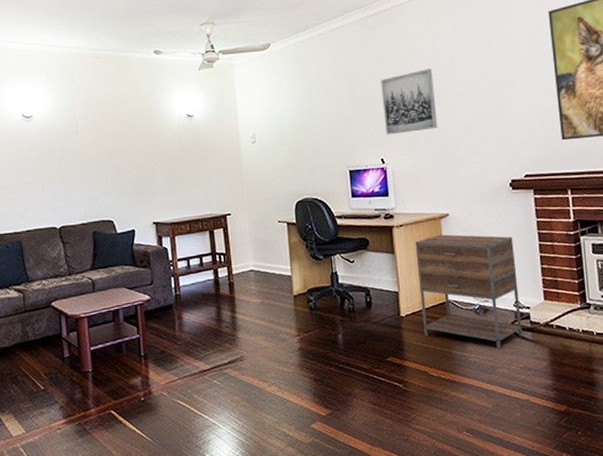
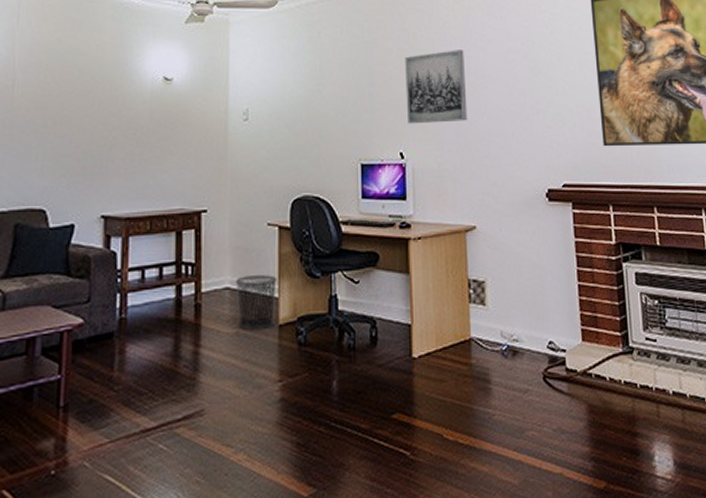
waste bin: none [257,259,291,300] -> present [235,275,277,330]
nightstand: present [415,234,523,350] -> none [434,252,557,405]

